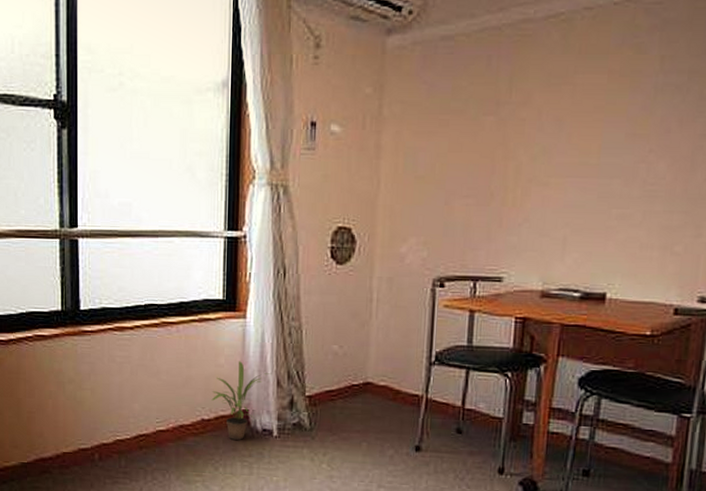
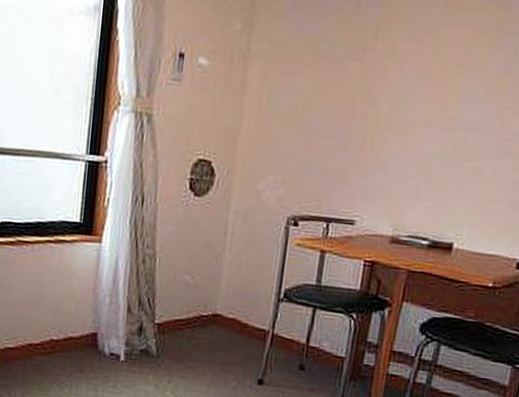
potted plant: present [211,361,272,440] -> none [61,284,123,363]

